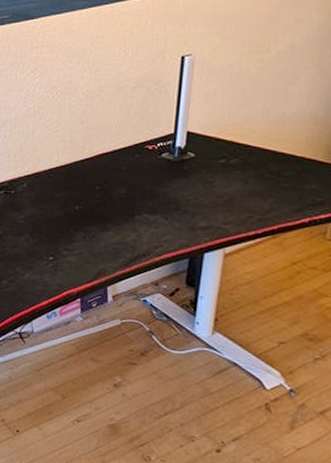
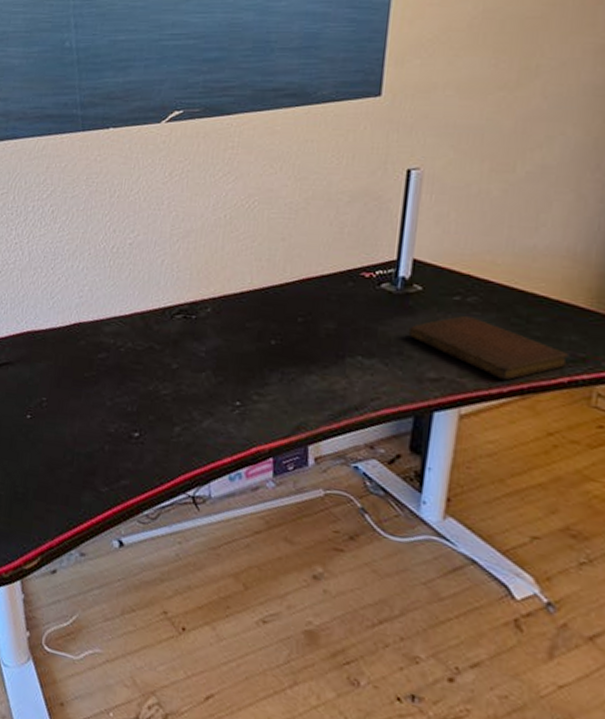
notebook: none [183,174,310,224] -> present [408,315,570,381]

